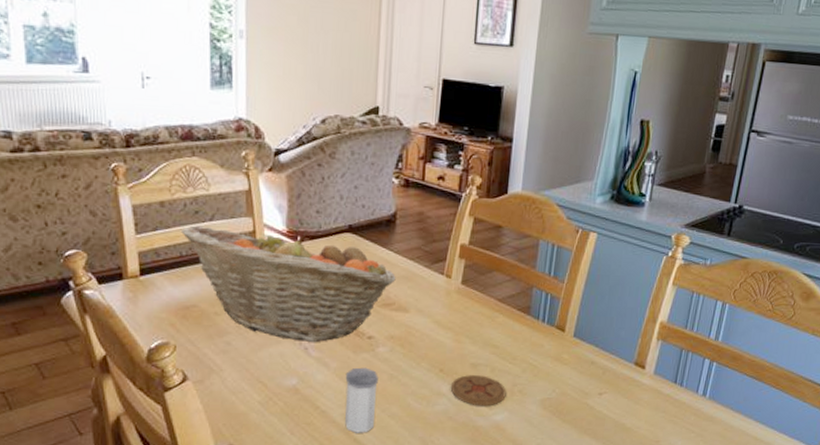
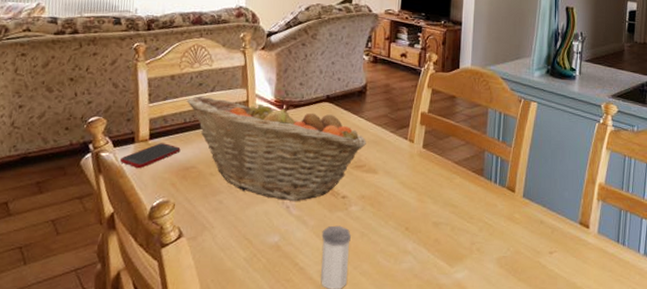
cell phone: none [108,279,178,308] -> present [120,143,181,169]
coaster: present [451,375,507,407] -> none [416,233,466,264]

